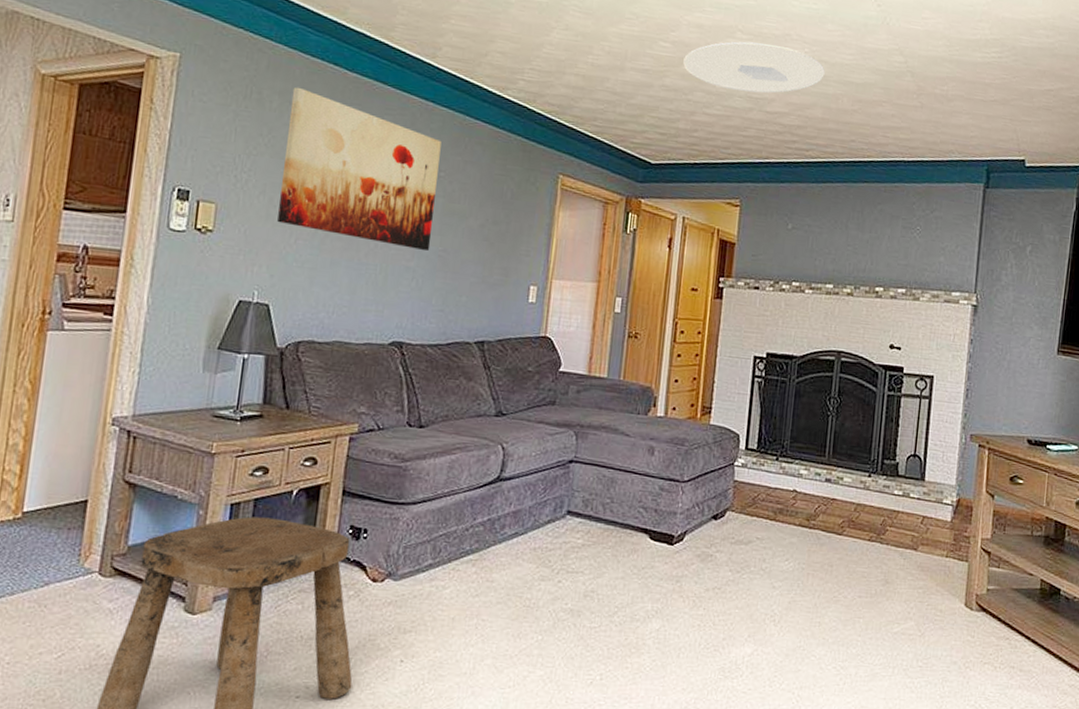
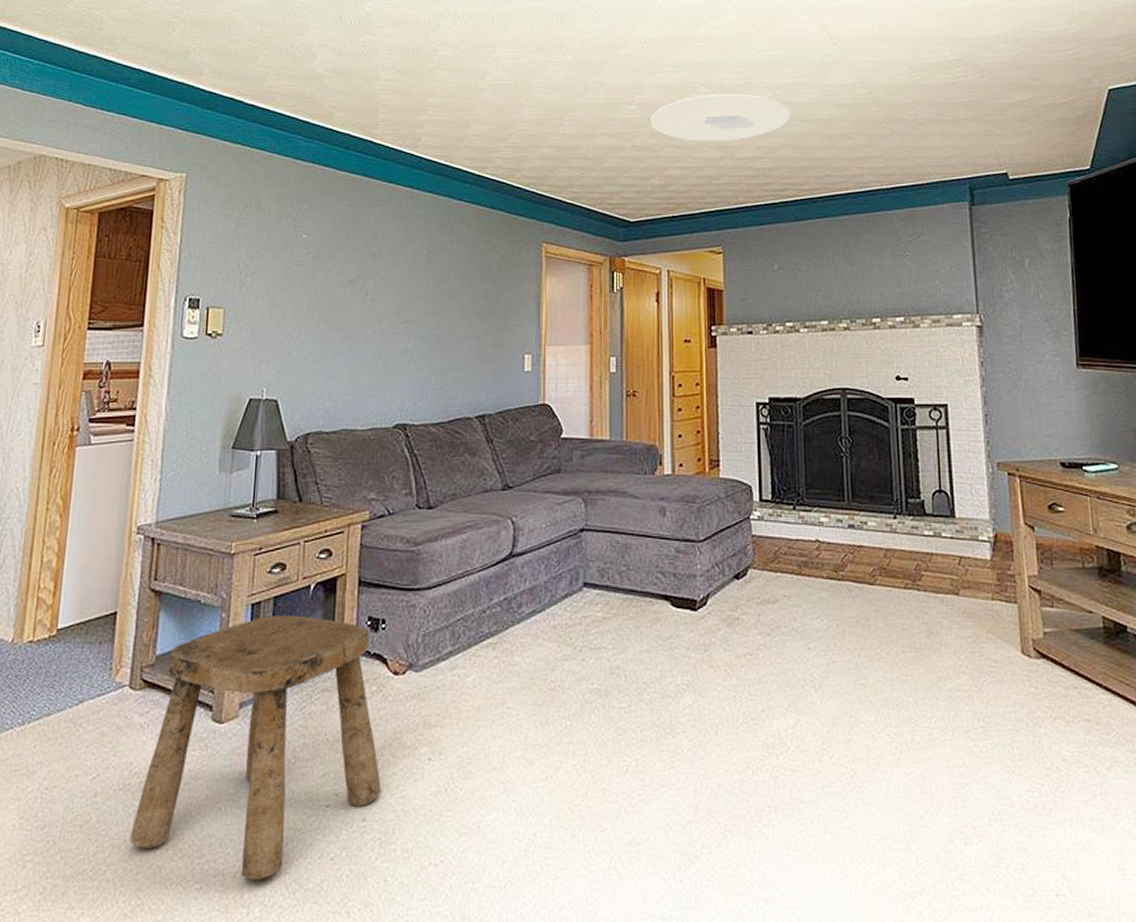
wall art: present [277,87,442,251] -> none [281,191,428,332]

